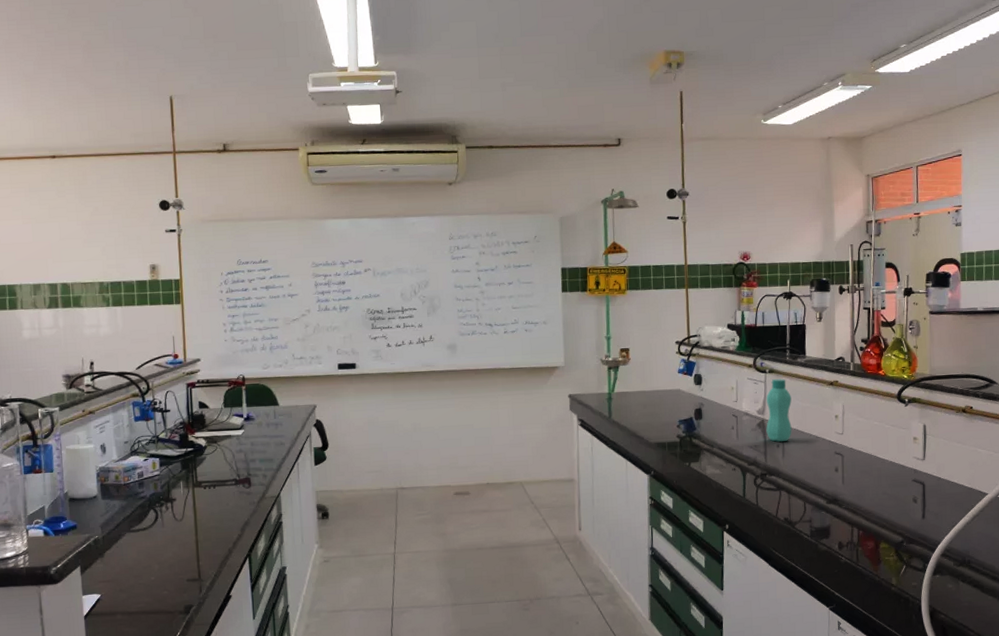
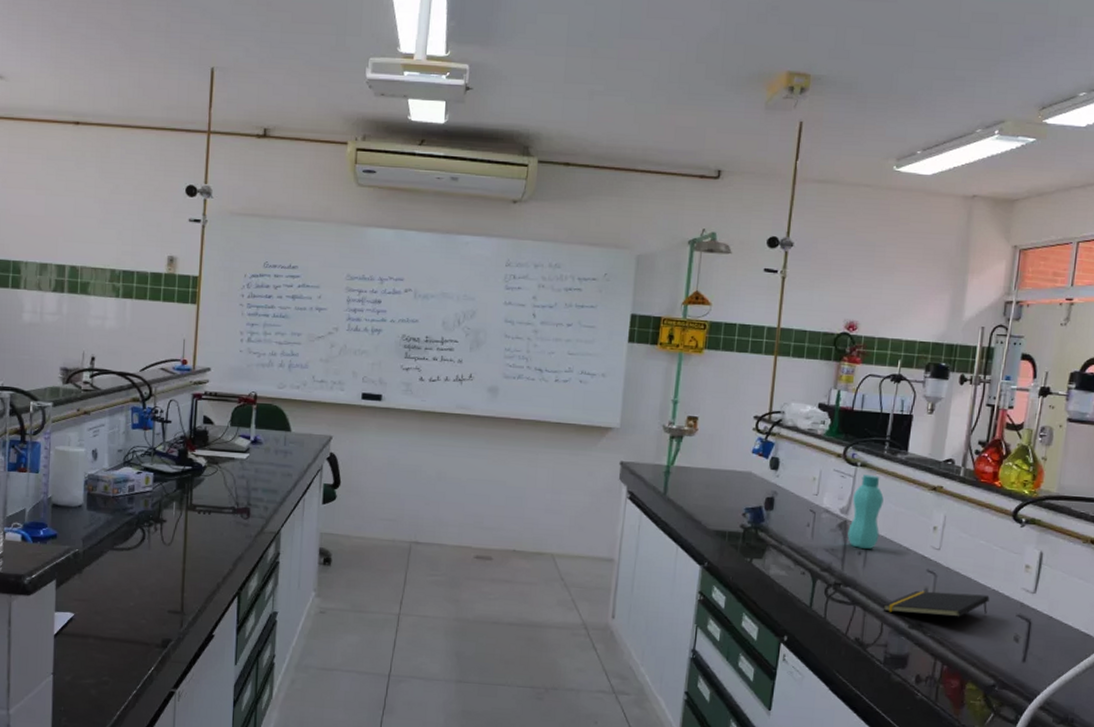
notepad: none [803,467,889,493] -> present [883,590,990,617]

